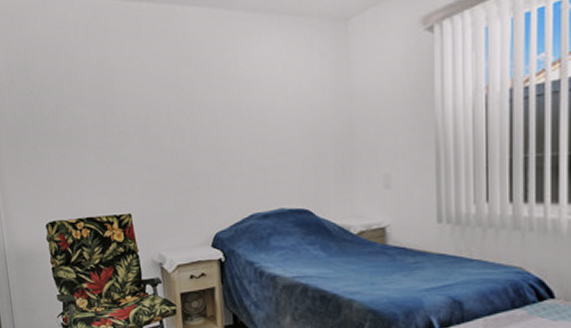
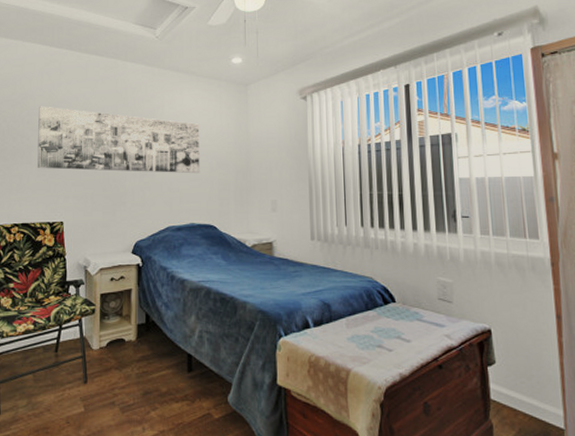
wall art: none [88,76,288,154] -> present [37,106,200,174]

